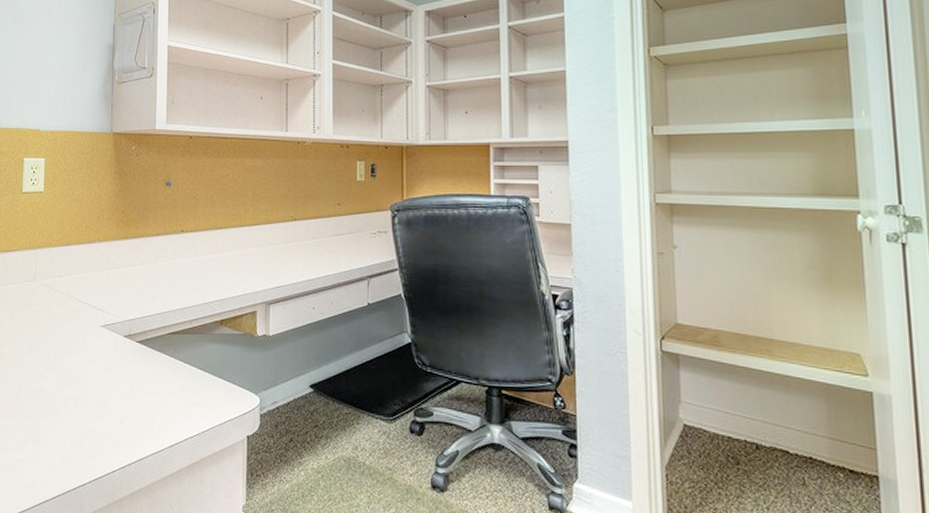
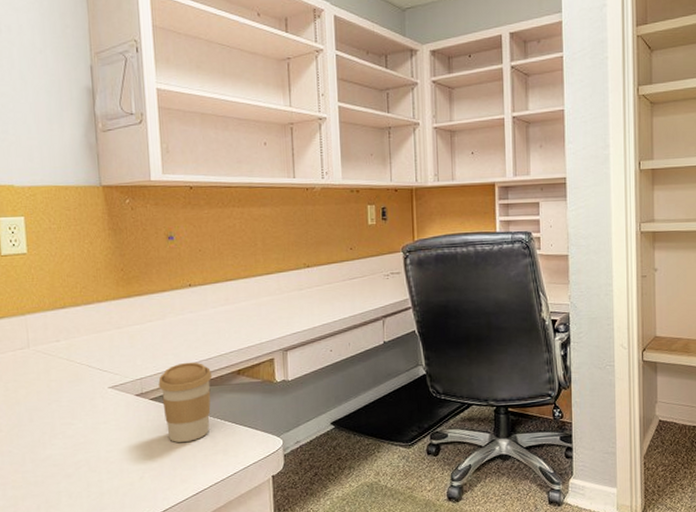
coffee cup: none [146,307,196,390] -> present [158,361,213,443]

